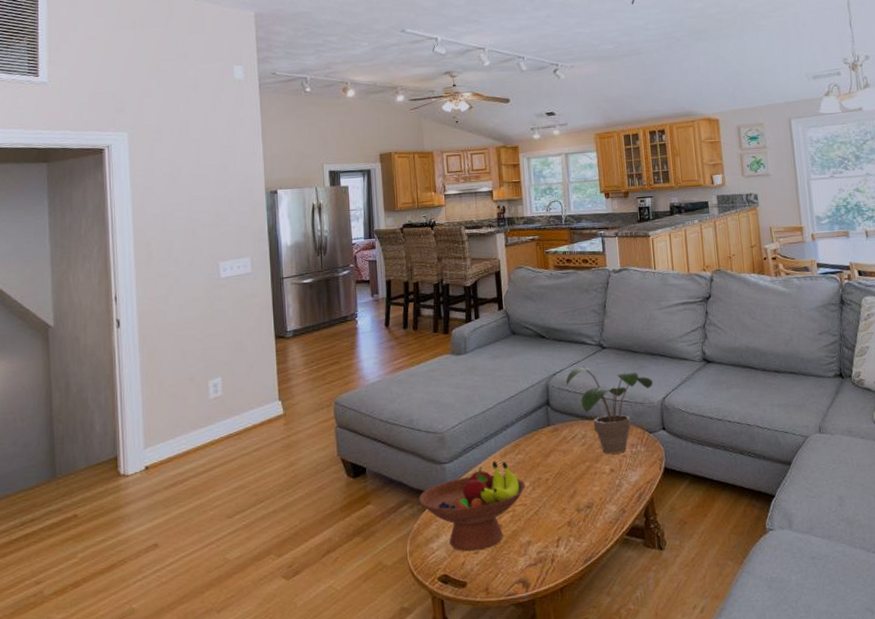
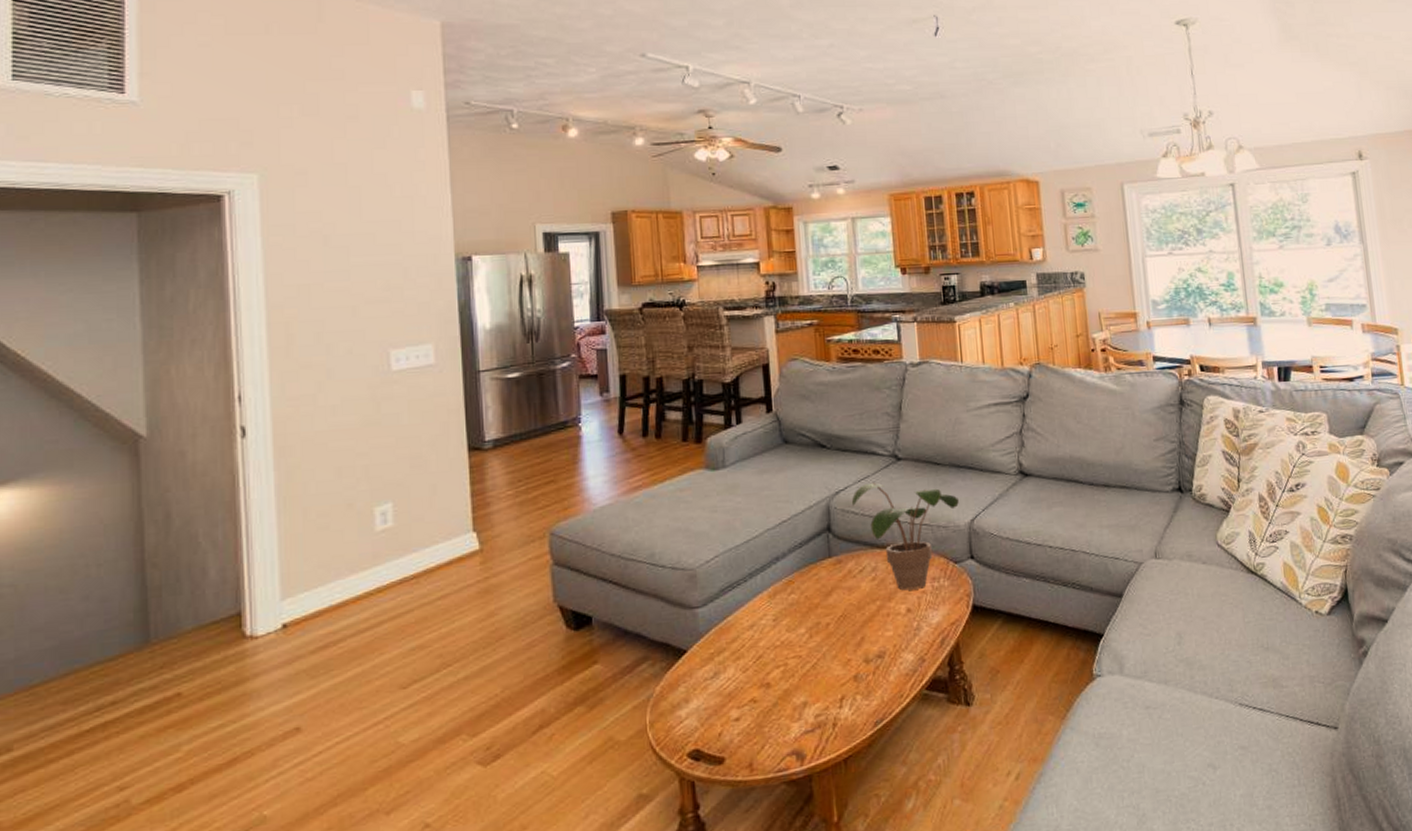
fruit bowl: present [419,461,526,552] -> none [662,603,801,719]

